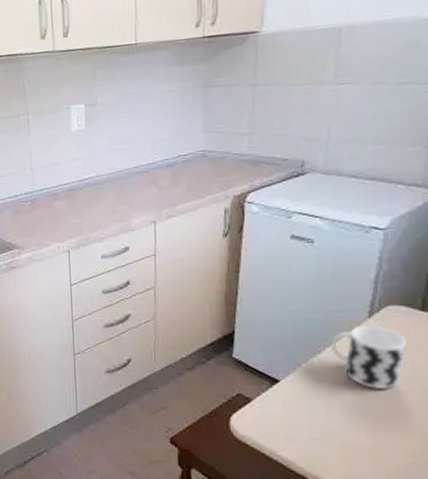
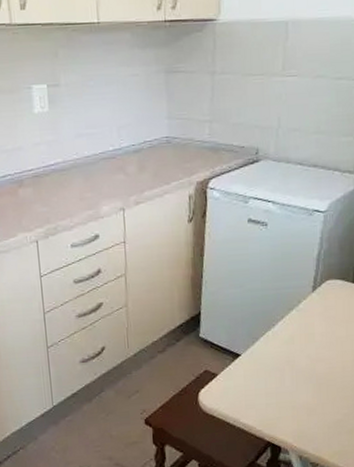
cup: present [331,325,406,390] -> none [283,298,342,355]

